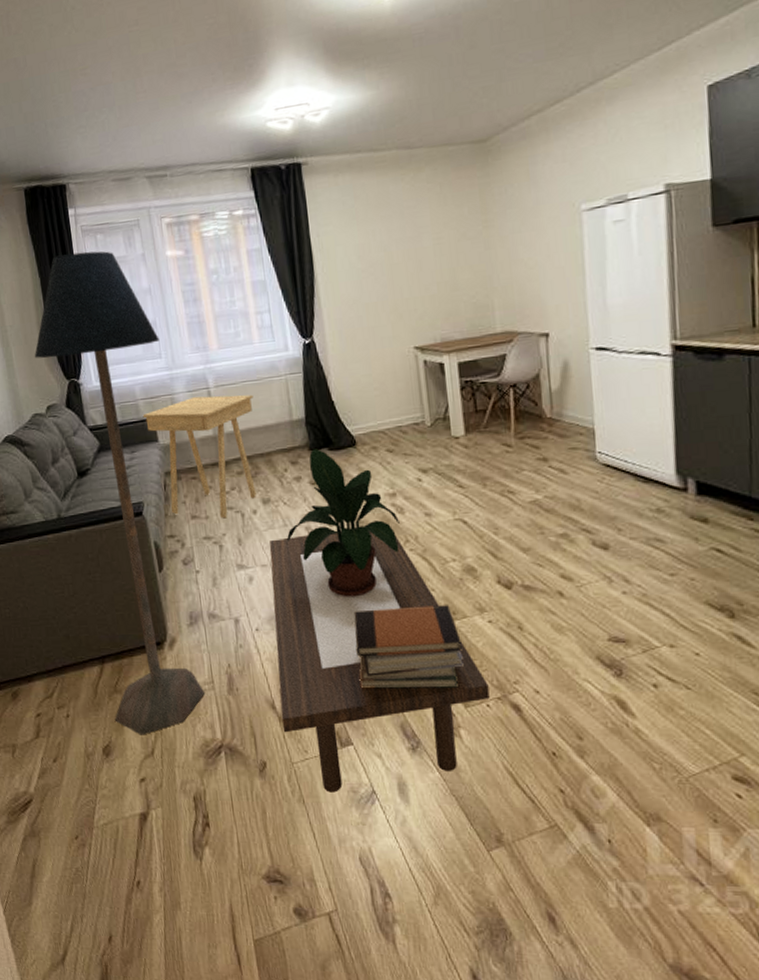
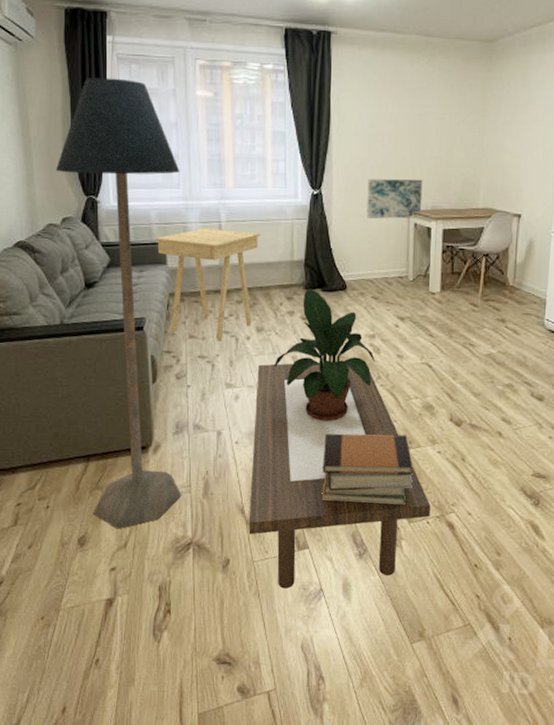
wall art: none [363,309,431,362] -> present [366,179,423,219]

